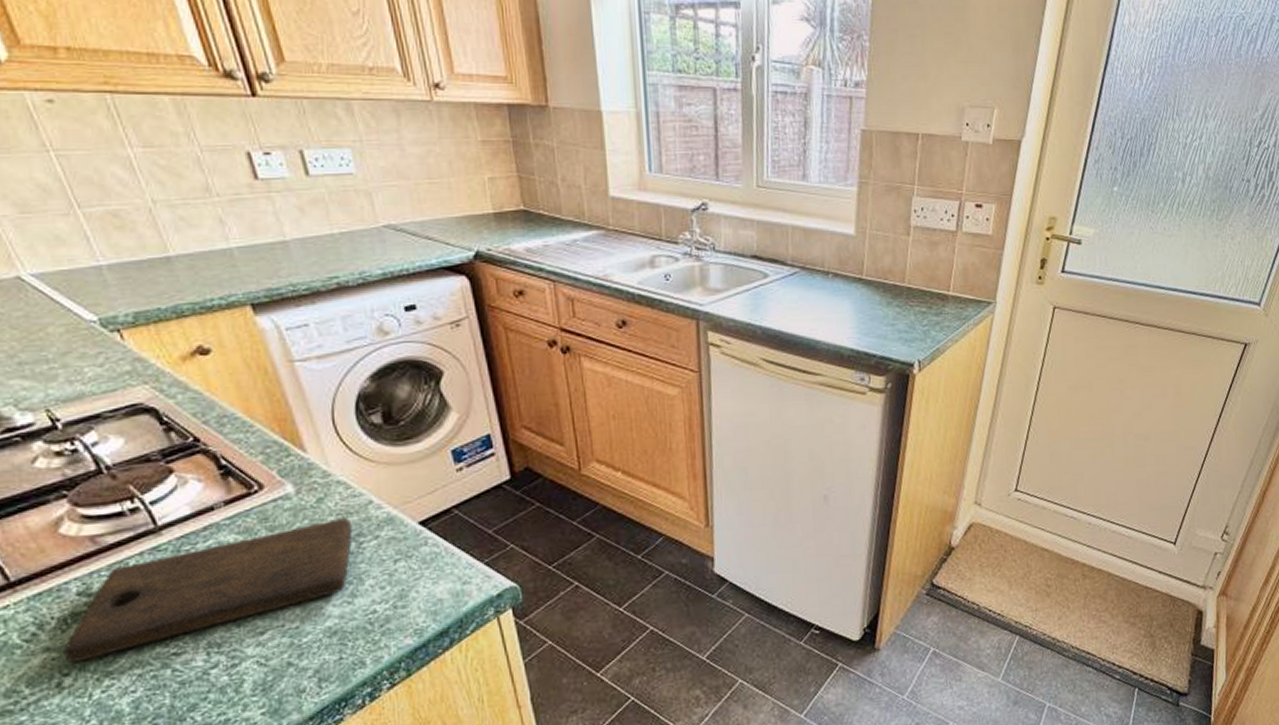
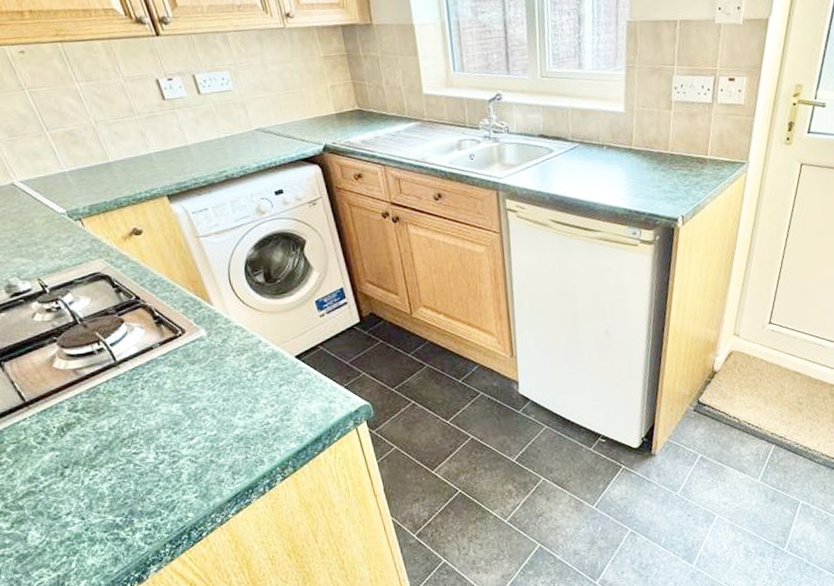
cutting board: present [62,518,353,663] -> none [62,354,249,459]

